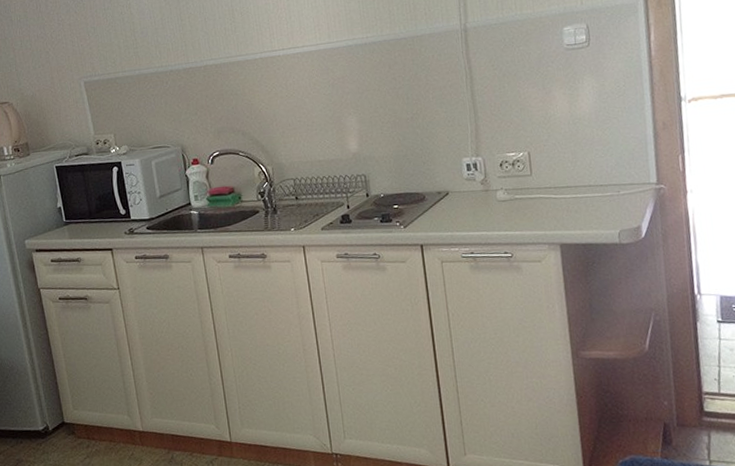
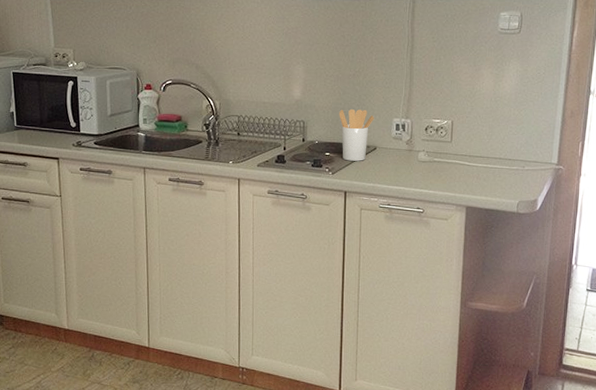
utensil holder: none [401,153,442,211] -> present [339,109,375,161]

